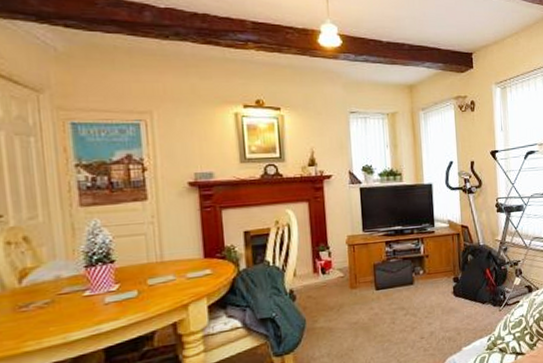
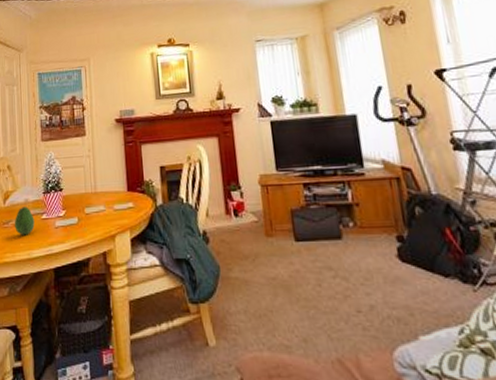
fruit: none [39,284,72,318] -> present [15,207,35,235]

